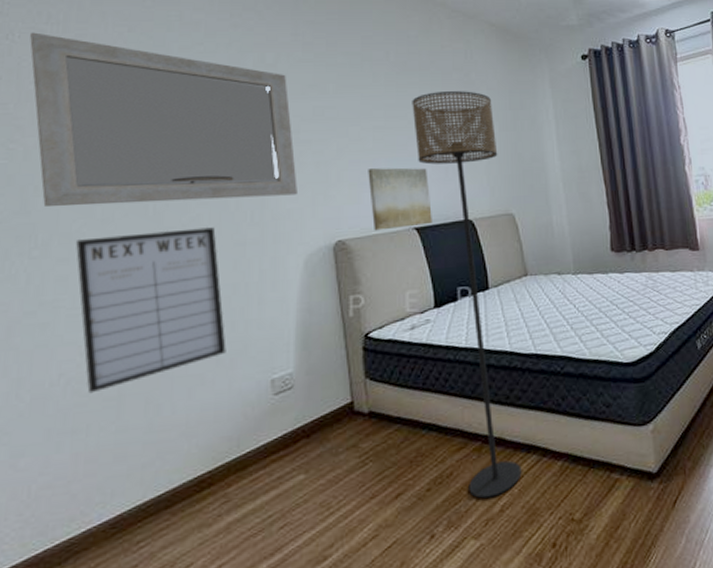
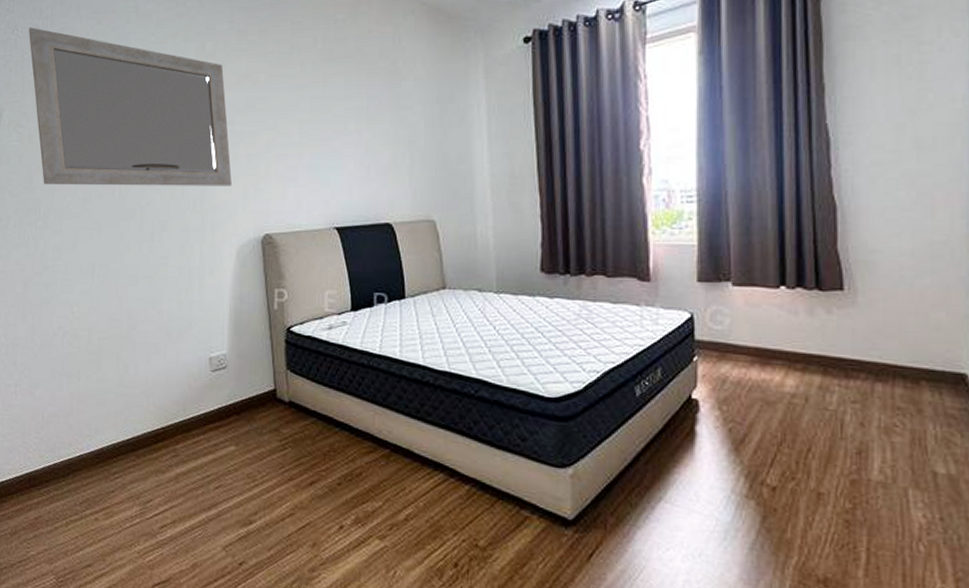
writing board: present [75,227,226,394] -> none [65,212,175,347]
wall art: present [368,167,432,231] -> none [293,163,353,227]
floor lamp: present [412,91,522,499] -> none [337,81,428,505]

